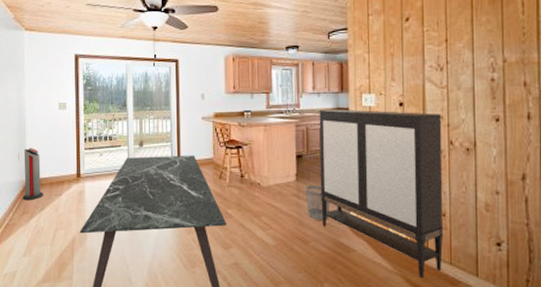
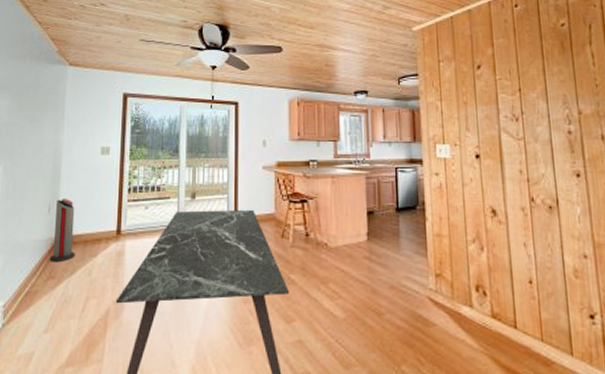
wastebasket: present [306,185,330,220] -> none [378,246,406,288]
storage cabinet: present [319,109,444,279] -> none [391,160,533,359]

